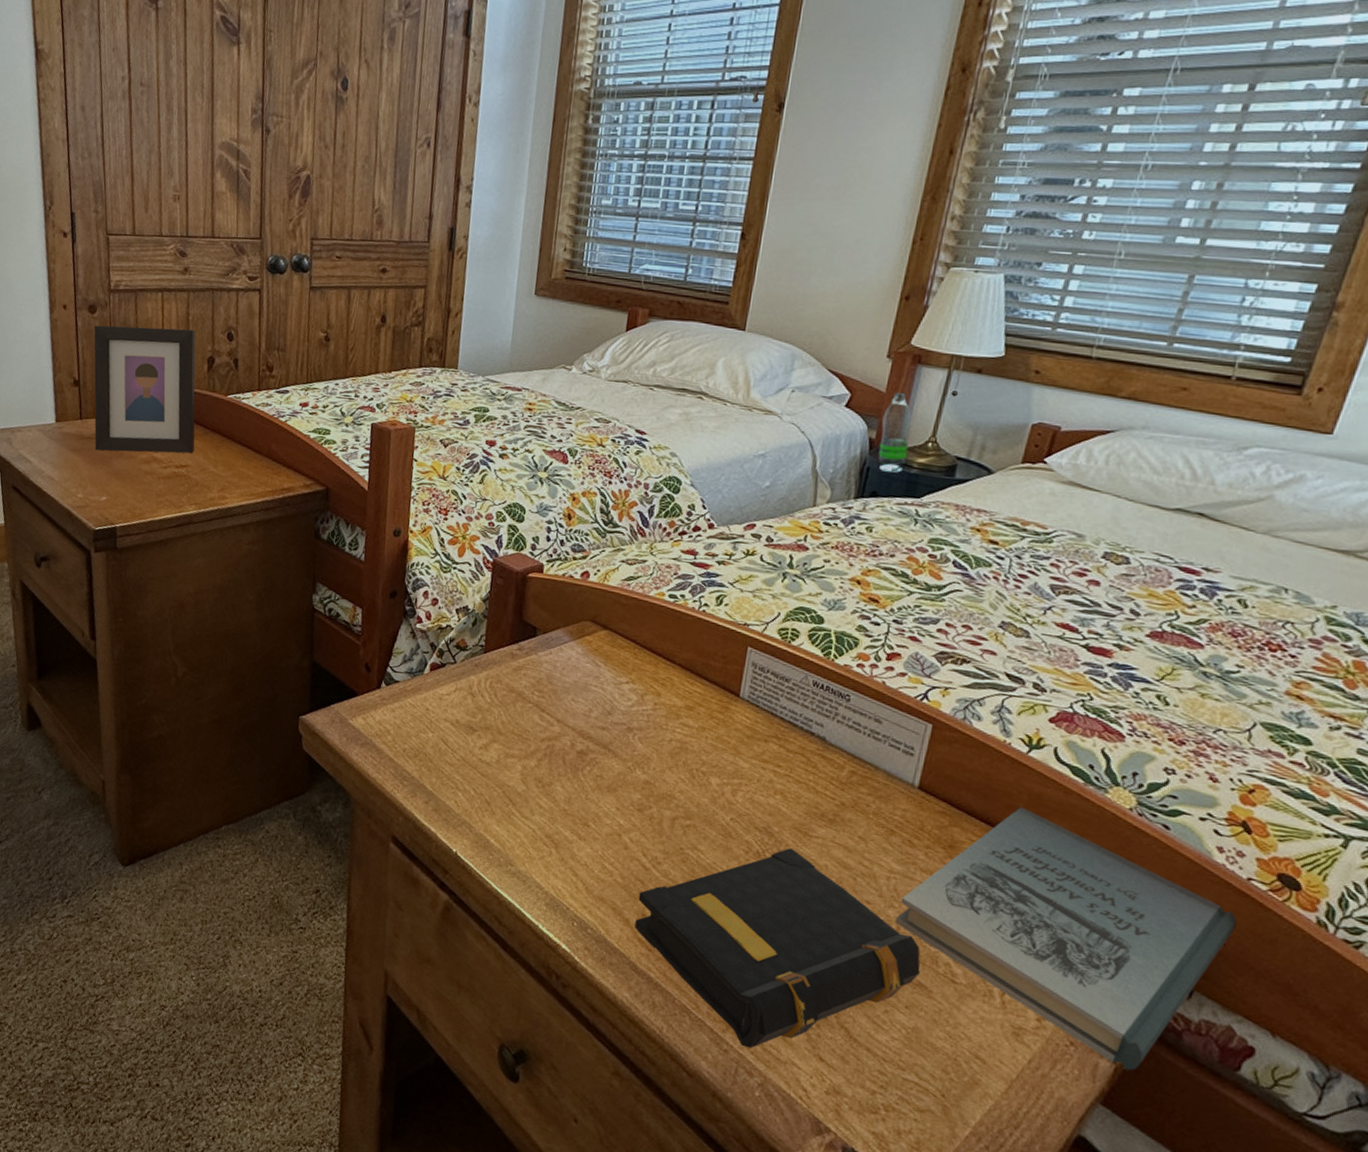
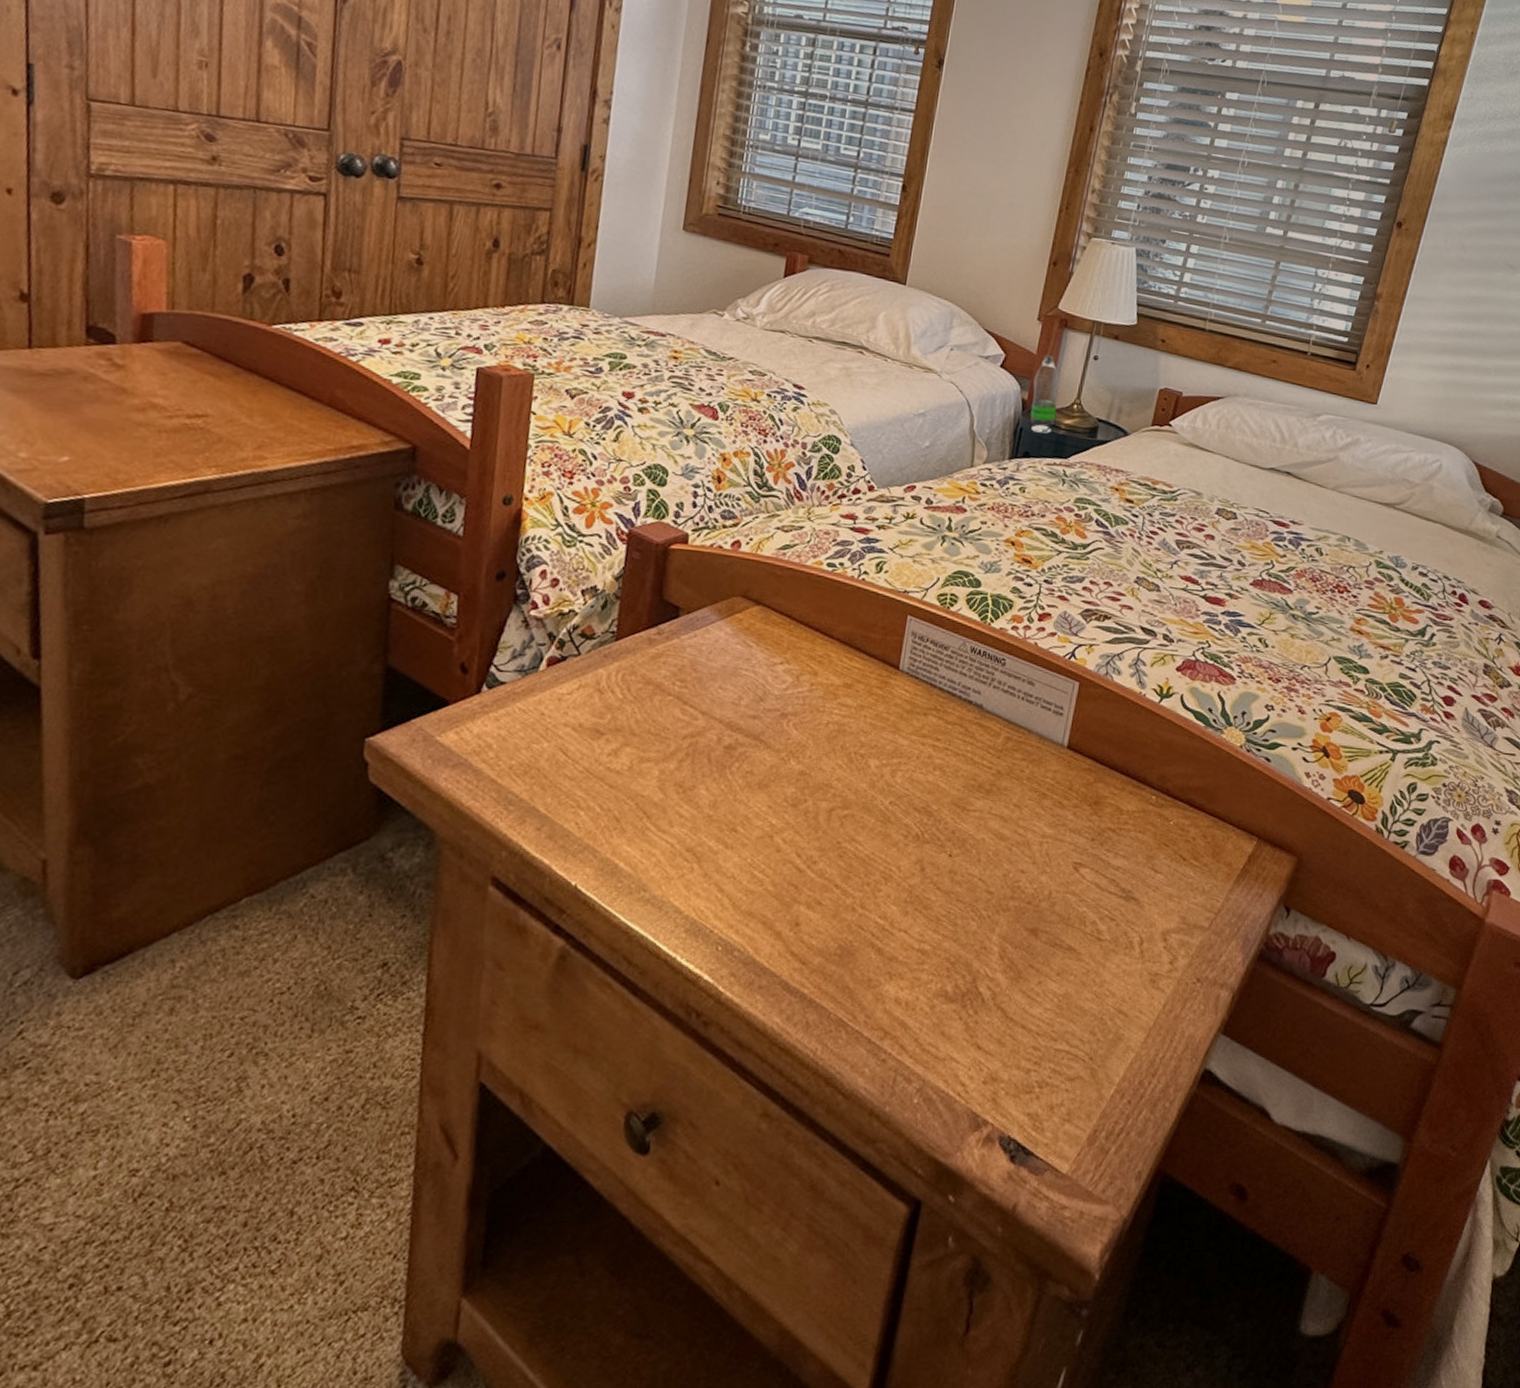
picture frame: present [93,325,196,454] -> none [52,220,226,400]
book: present [634,848,921,1049] -> none [787,826,1070,1052]
book: present [894,807,1237,1071] -> none [1047,755,1320,997]

